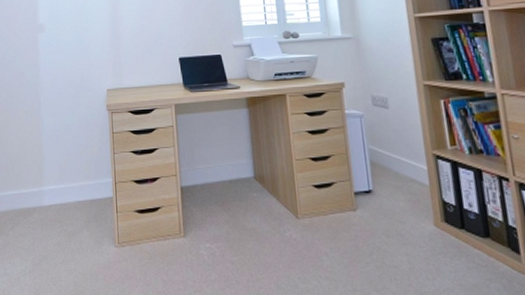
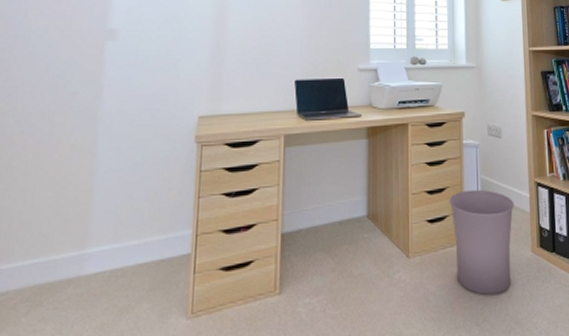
waste bin: none [334,159,413,265] -> present [448,189,514,296]

